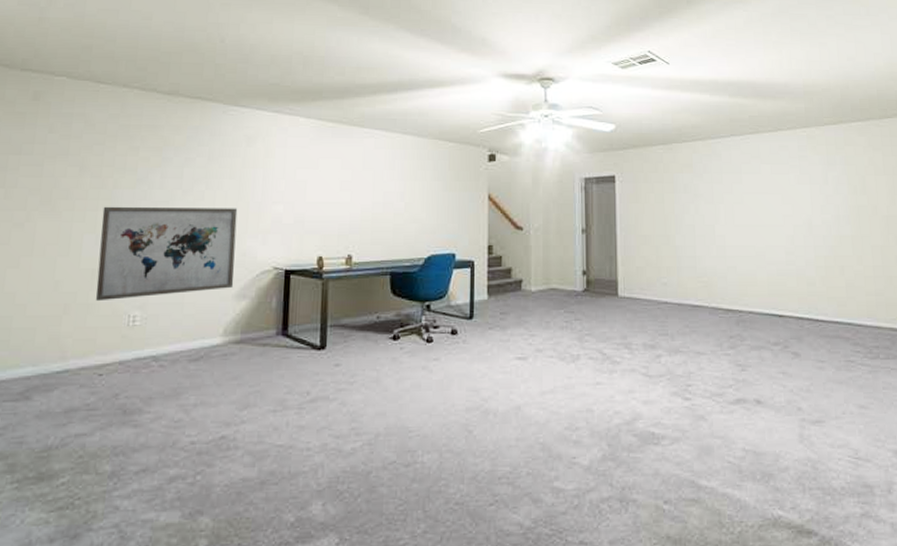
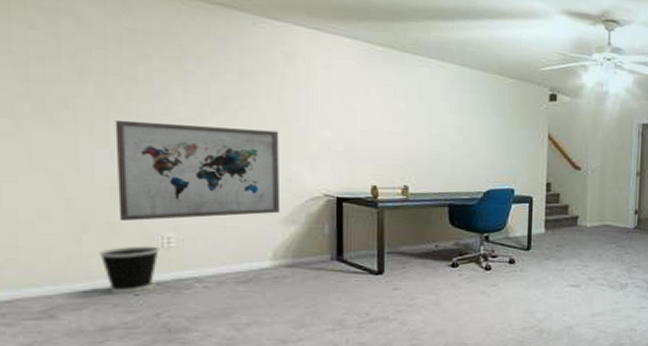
wastebasket: none [74,325,125,373] -> present [99,246,159,293]

